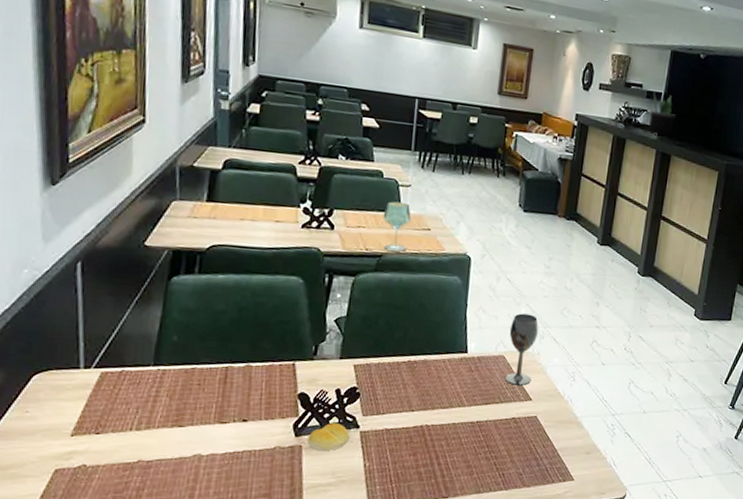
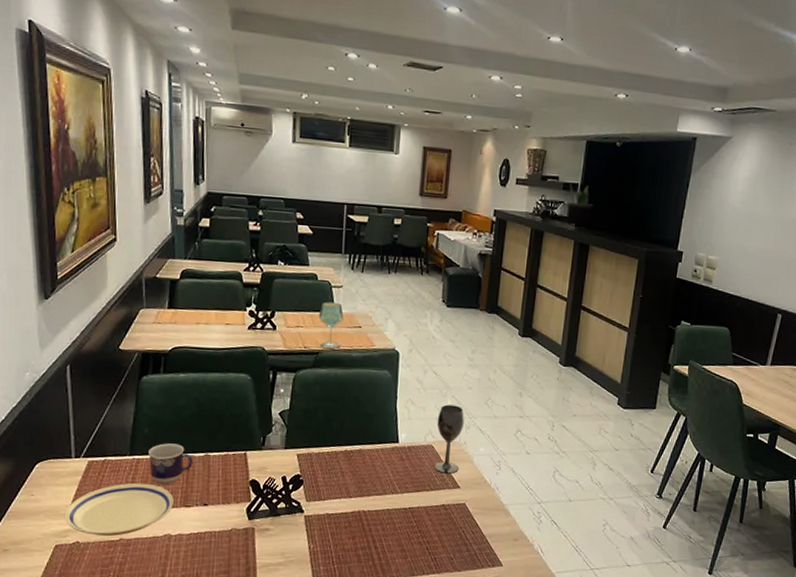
plate: none [68,396,206,458] -> present [64,482,174,537]
cup: none [177,352,231,400] -> present [148,443,193,485]
bread roll: present [308,423,351,452] -> none [259,508,296,534]

